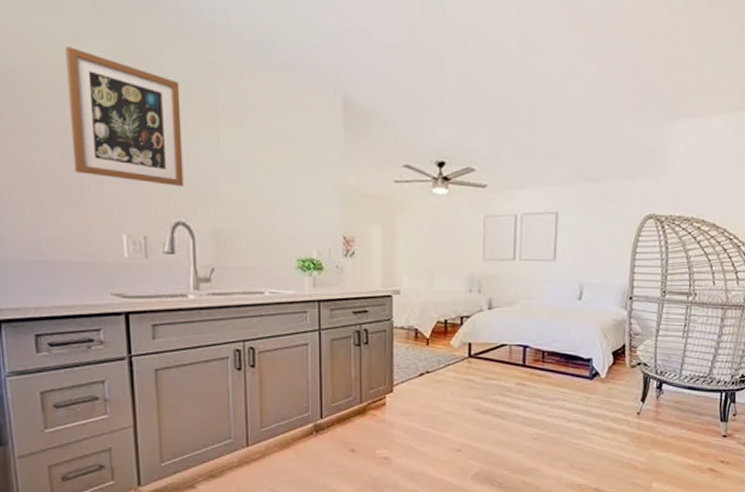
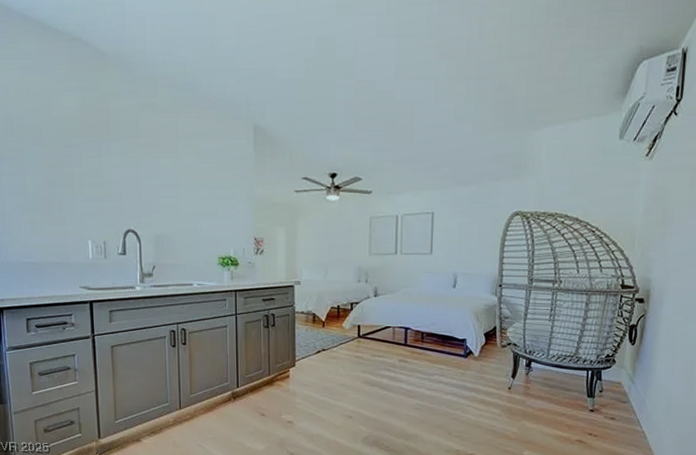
wall art: present [65,47,184,186] -> none [49,99,133,201]

